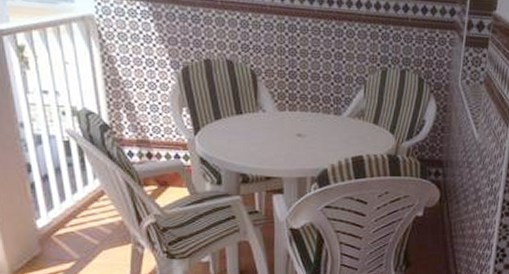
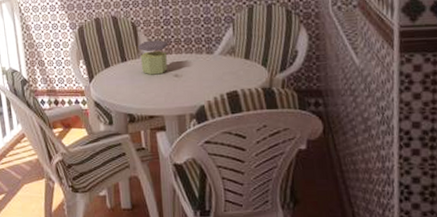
jar: none [256,93,293,133] -> present [137,40,168,75]

